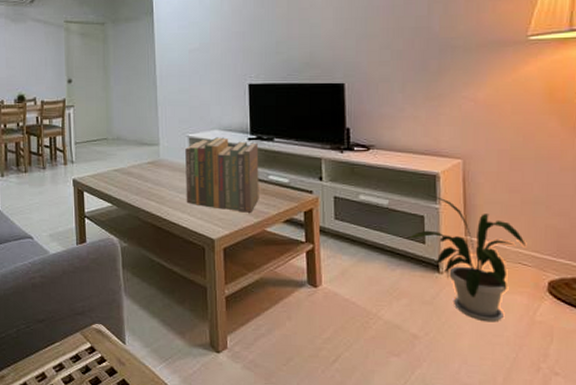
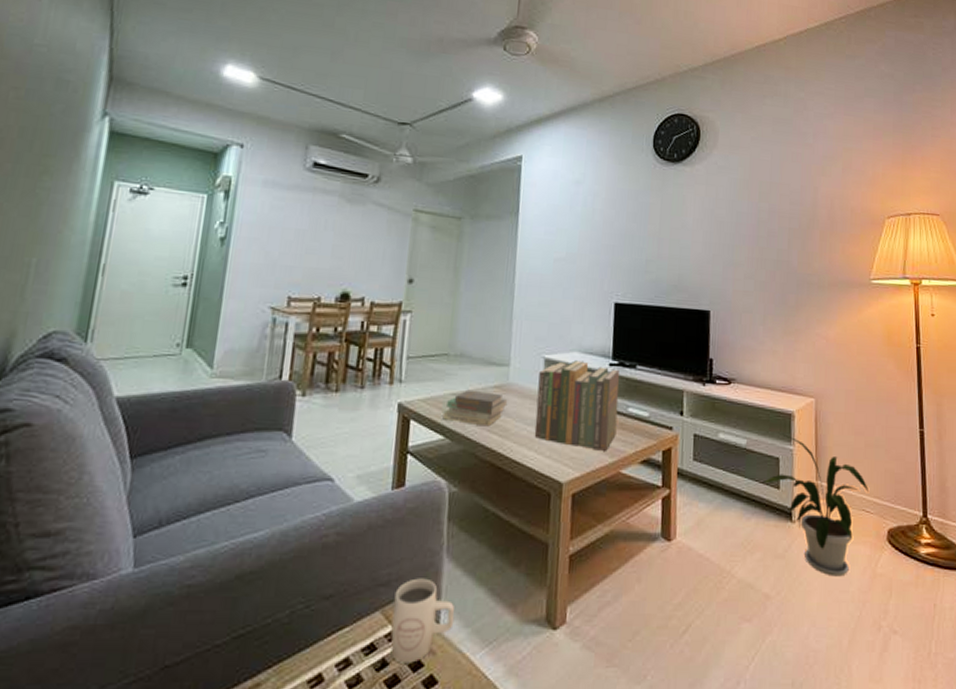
mug: none [89,310,136,370] -> present [390,578,455,663]
books: none [109,166,161,195] -> present [442,389,508,427]

